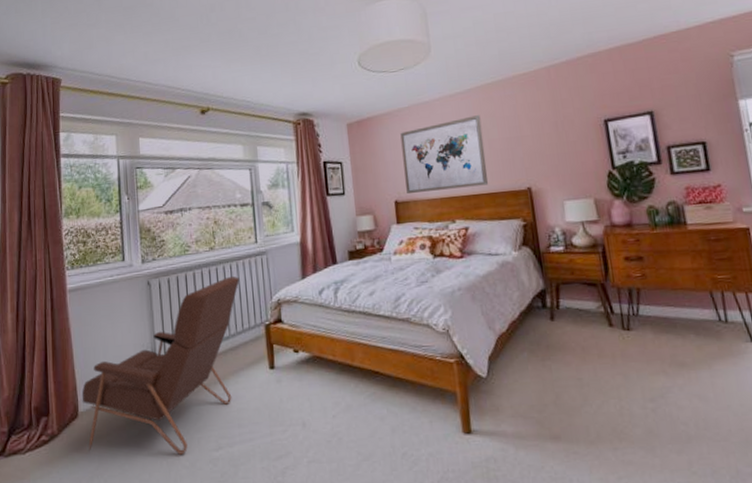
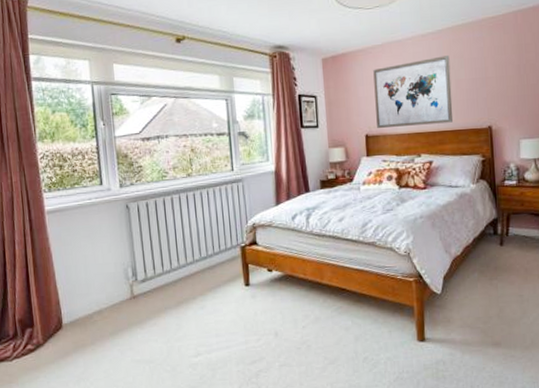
armchair: present [81,276,240,455] -> none [65,202,217,361]

